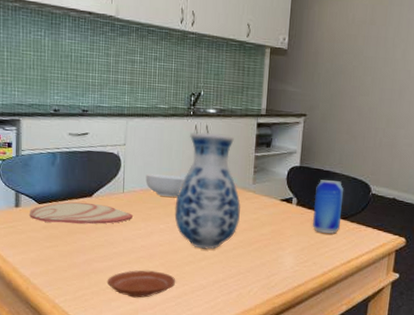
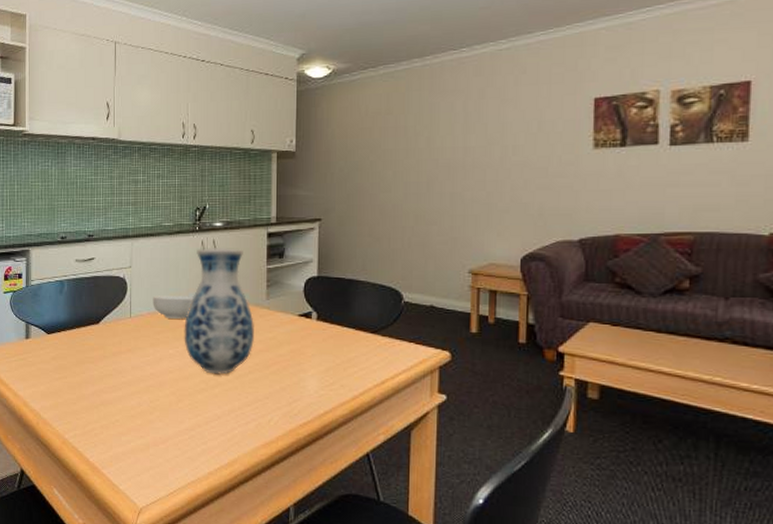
plate: present [30,202,133,225] -> none [39,329,141,353]
plate: present [106,270,176,298] -> none [116,400,188,432]
beer can: present [312,180,344,234] -> none [336,290,371,351]

